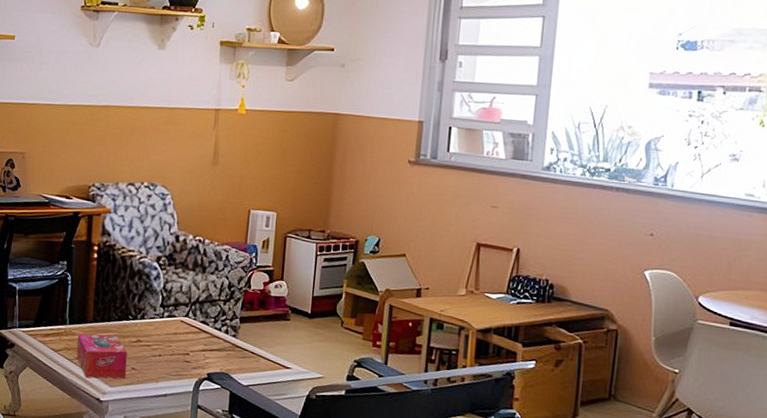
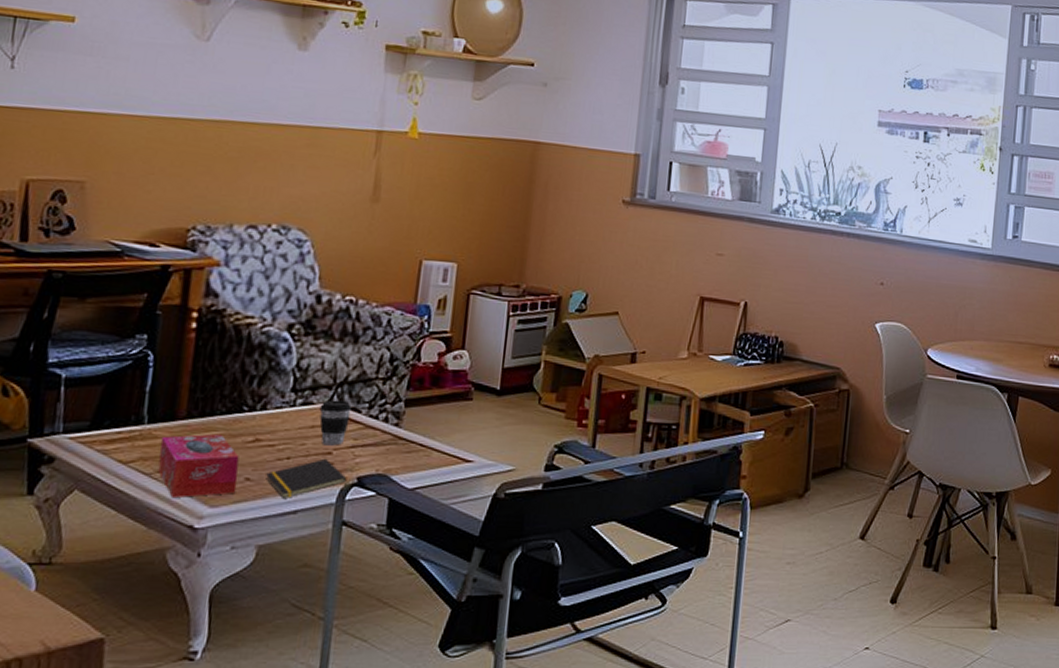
notepad: none [145,357,200,385] -> present [266,458,347,498]
coffee cup: none [180,314,202,349] -> present [319,400,352,446]

